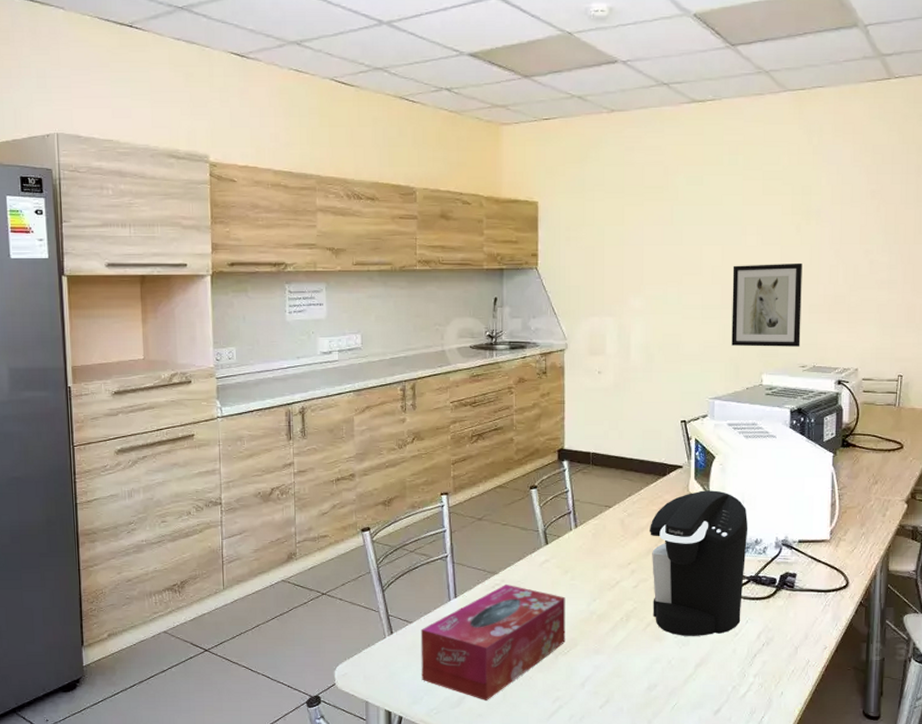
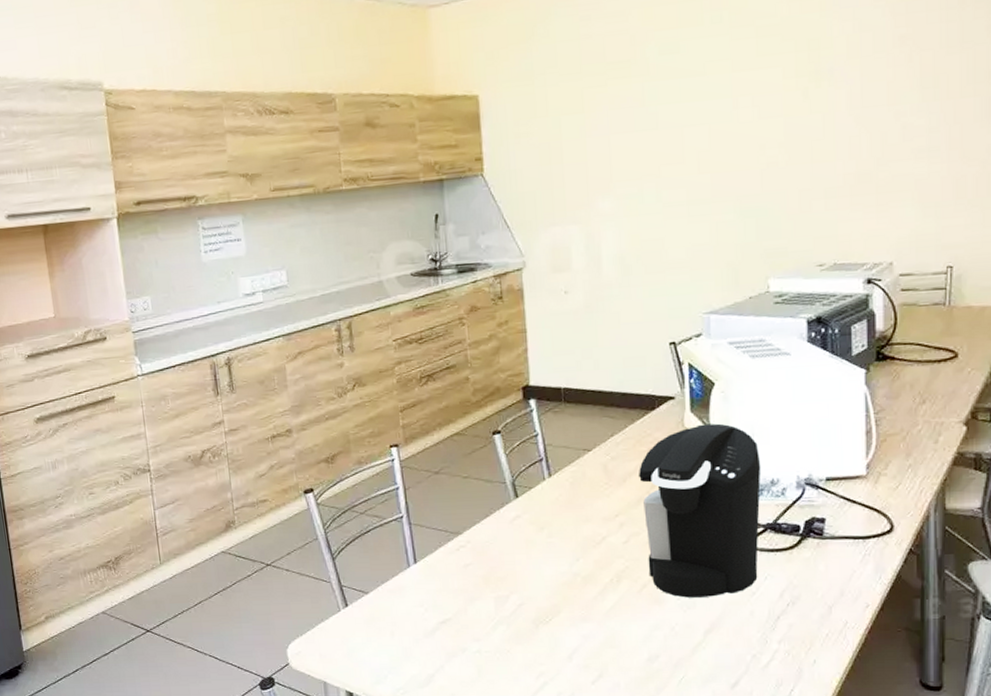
tissue box: present [420,585,566,702] -> none [378,546,547,679]
wall art: present [731,262,802,347] -> none [723,136,816,247]

